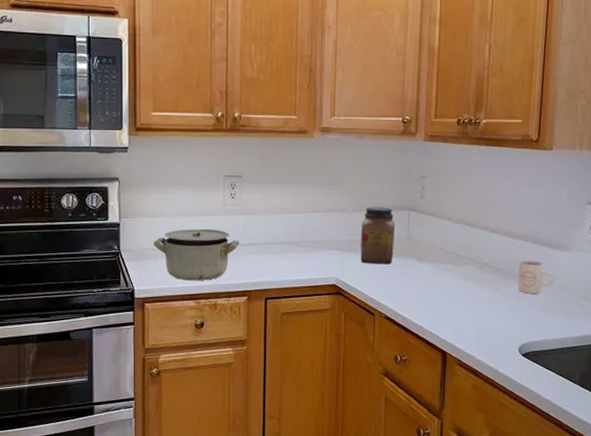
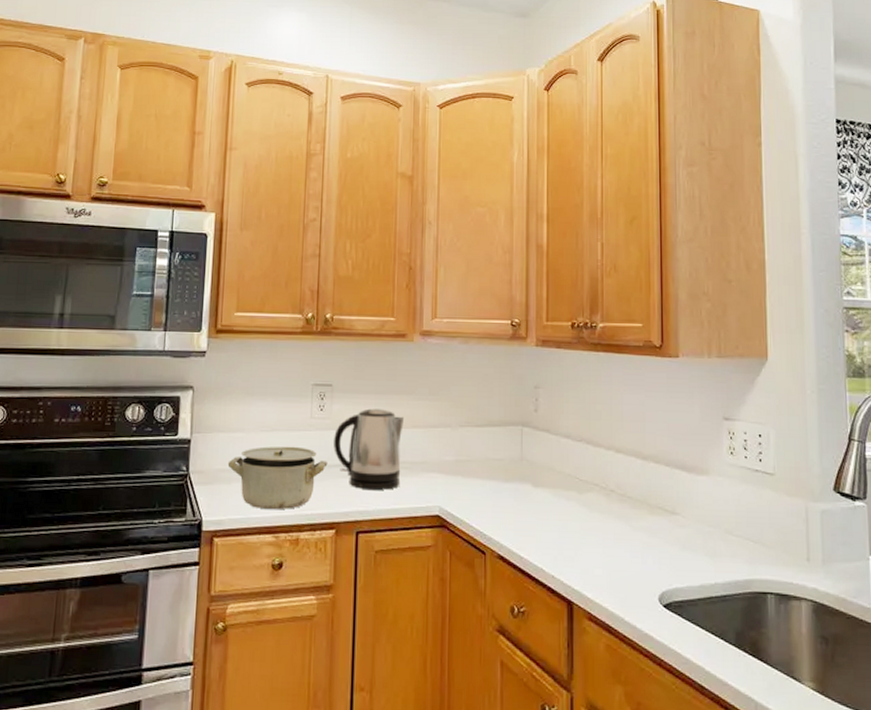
kettle: none [244,196,305,264] -> present [334,408,404,490]
jar: present [360,207,395,265] -> none [467,421,506,491]
mug: present [518,260,554,294] -> none [652,486,693,528]

